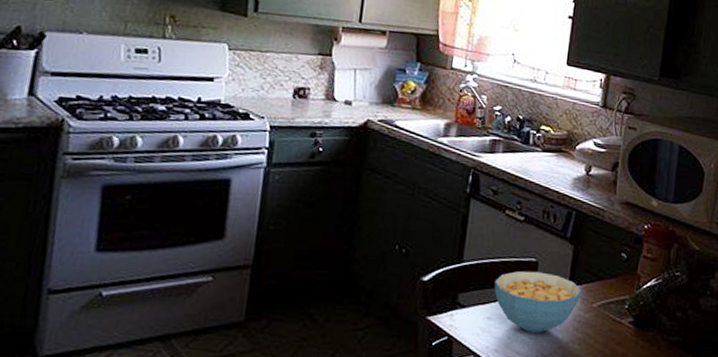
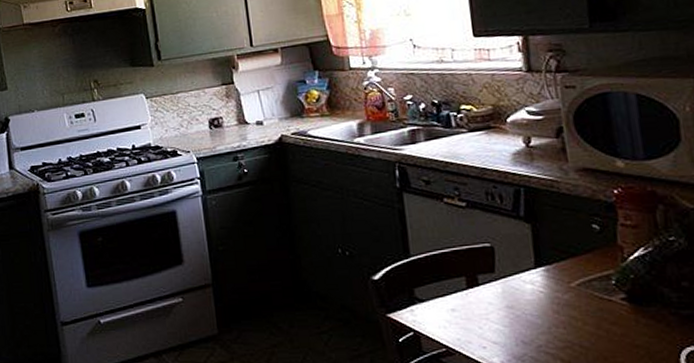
cereal bowl: present [494,271,582,333] -> none [450,256,553,320]

